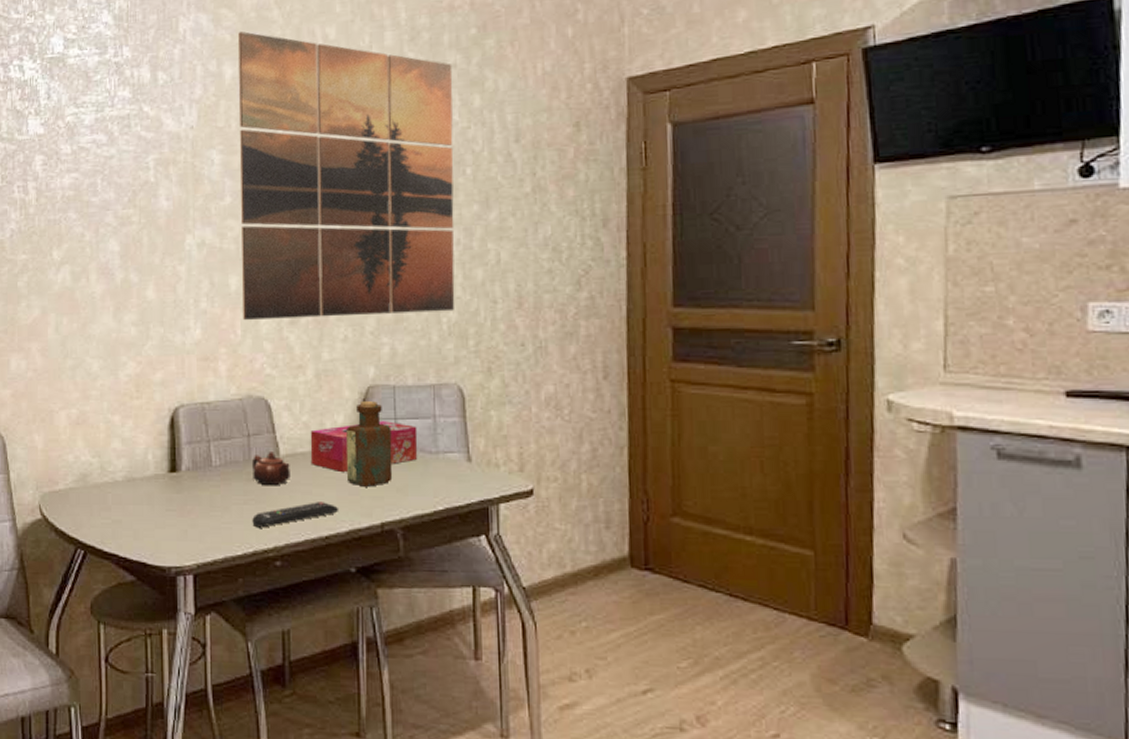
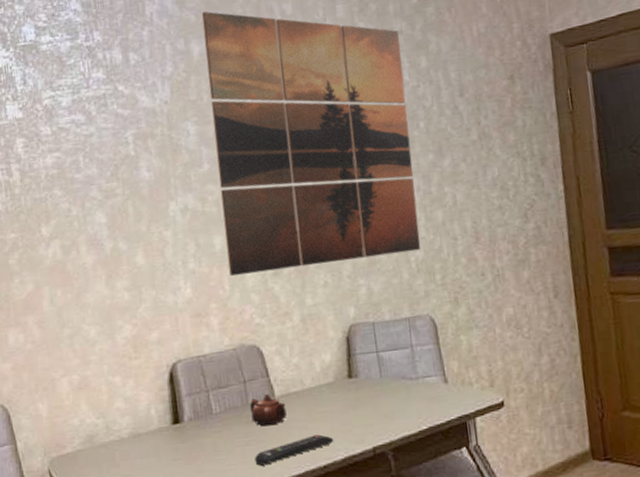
tissue box: present [310,421,418,473] -> none [301,354,400,406]
bottle: present [346,400,393,487] -> none [334,337,380,417]

